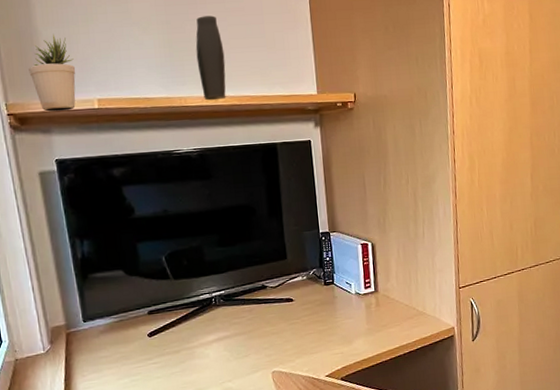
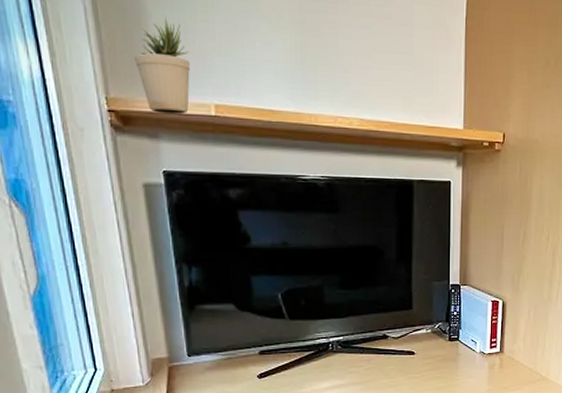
vase: present [195,15,226,101] -> none [332,18,364,123]

